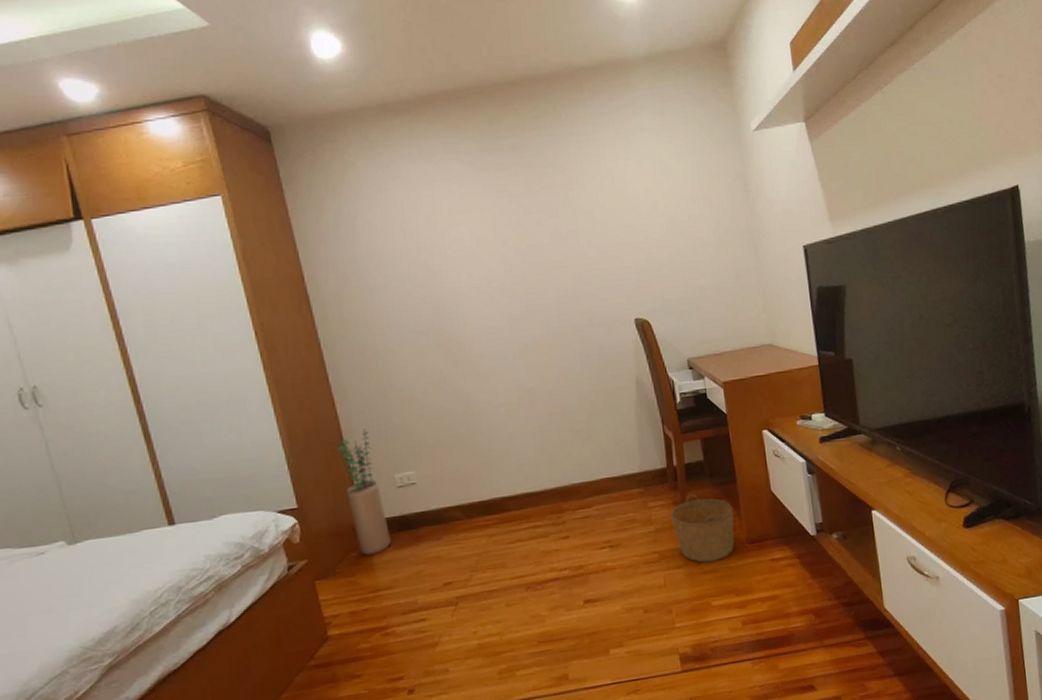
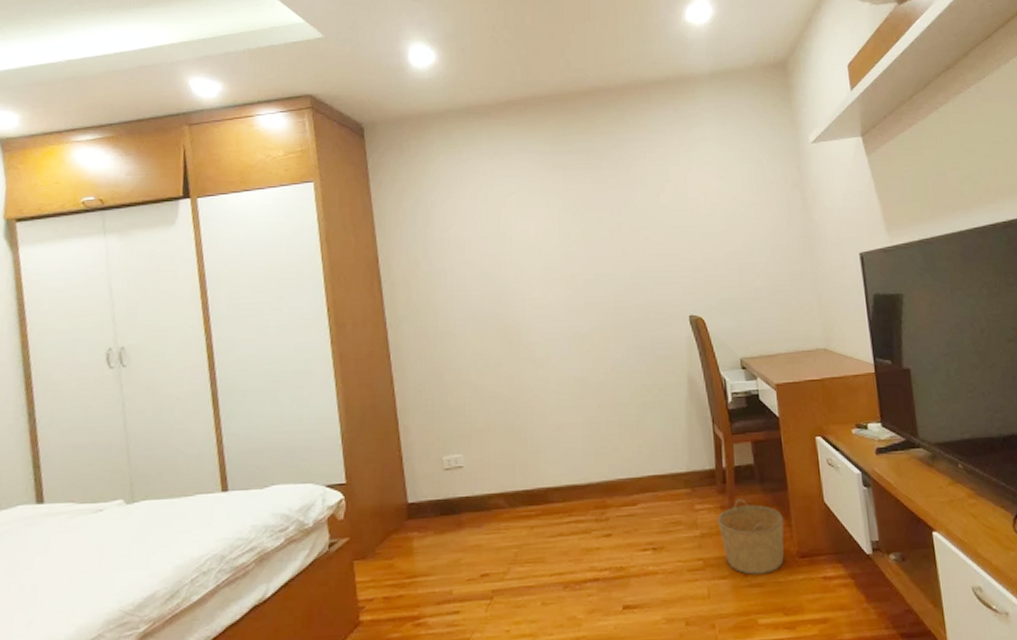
vase: present [335,429,391,555] -> none [389,408,432,538]

